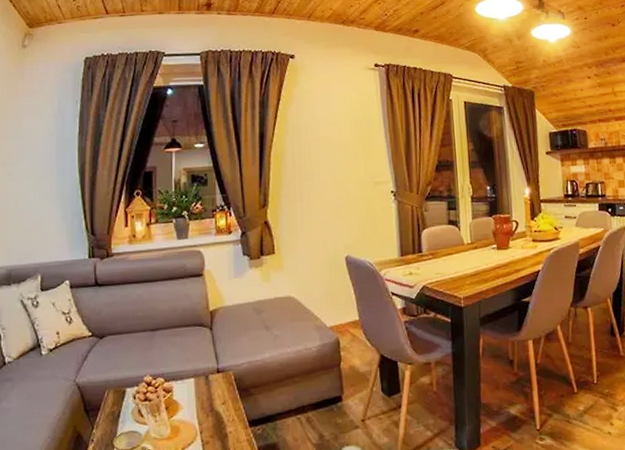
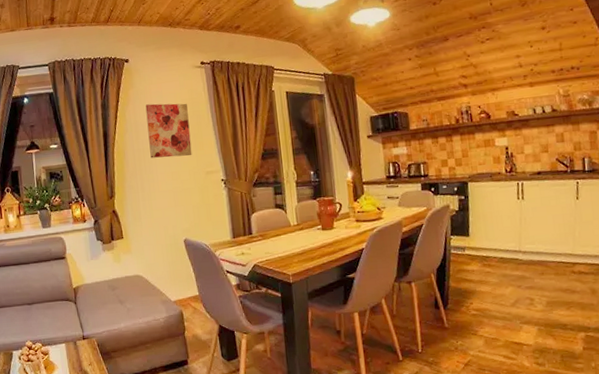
wall art: none [310,105,360,165] -> present [145,103,192,158]

